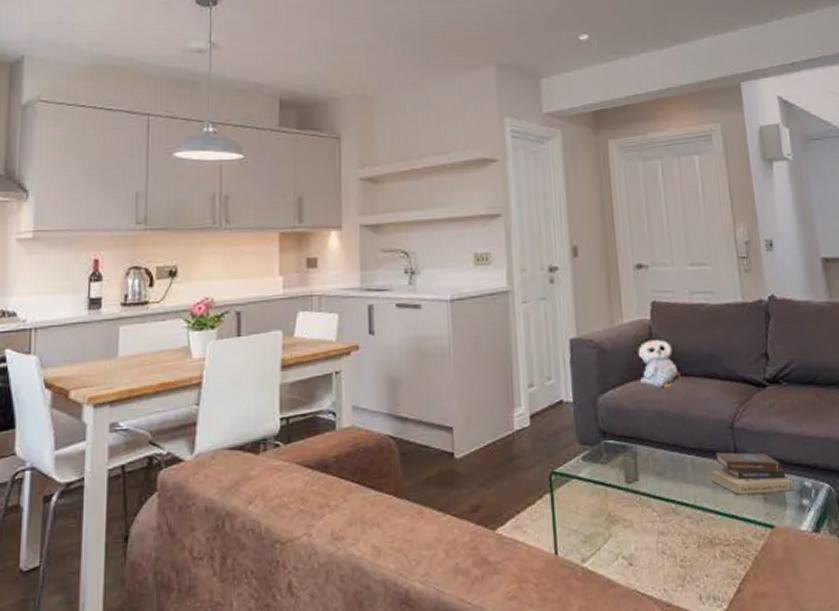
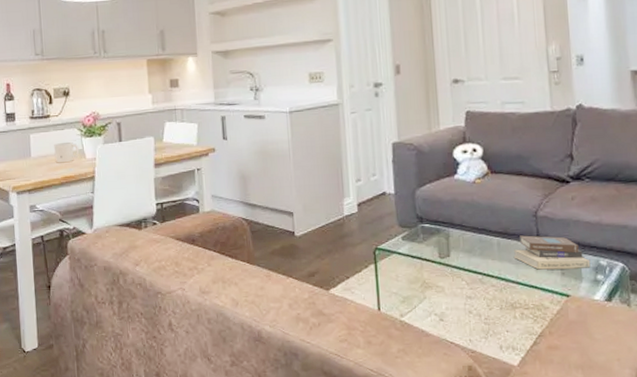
mug: none [150,336,184,365] -> present [54,141,80,163]

